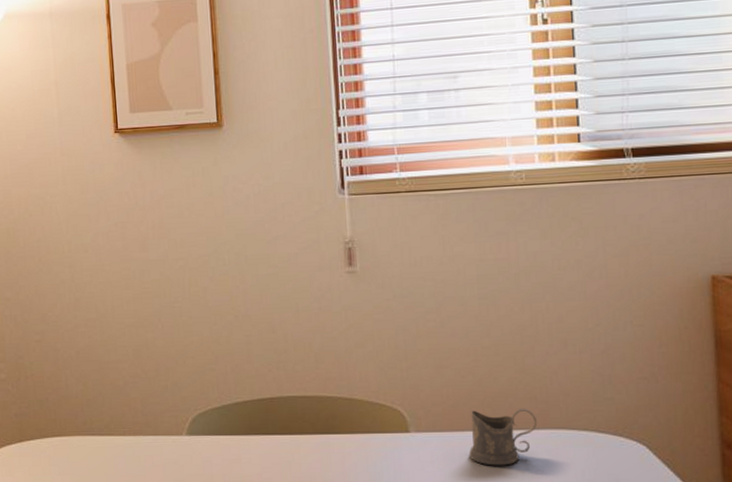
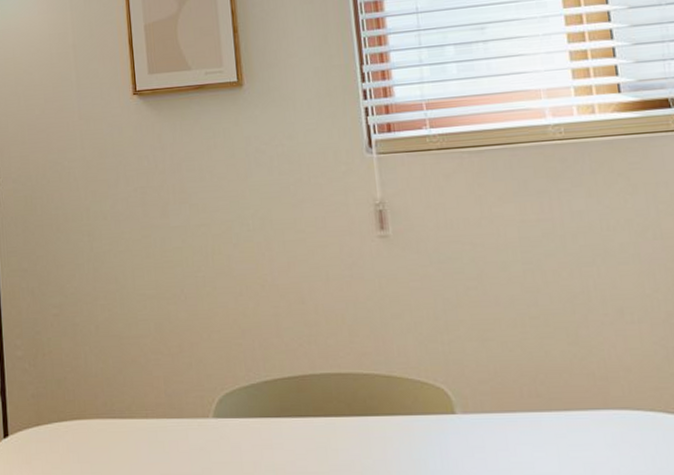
tea glass holder: present [468,408,538,466] -> none [522,385,598,452]

